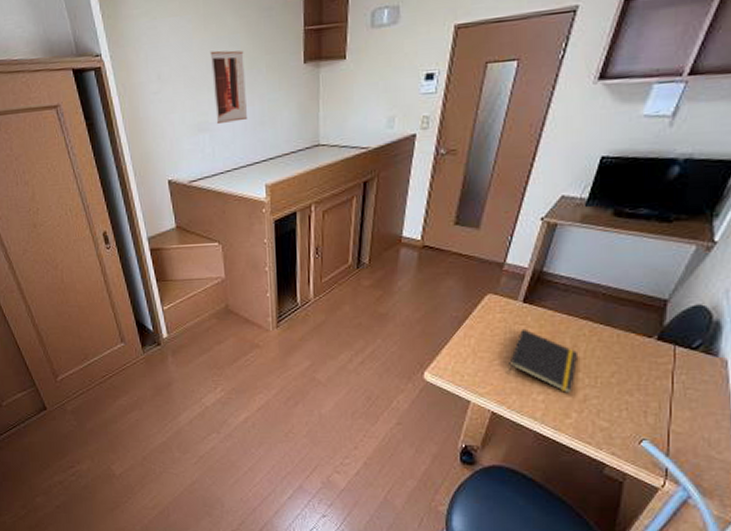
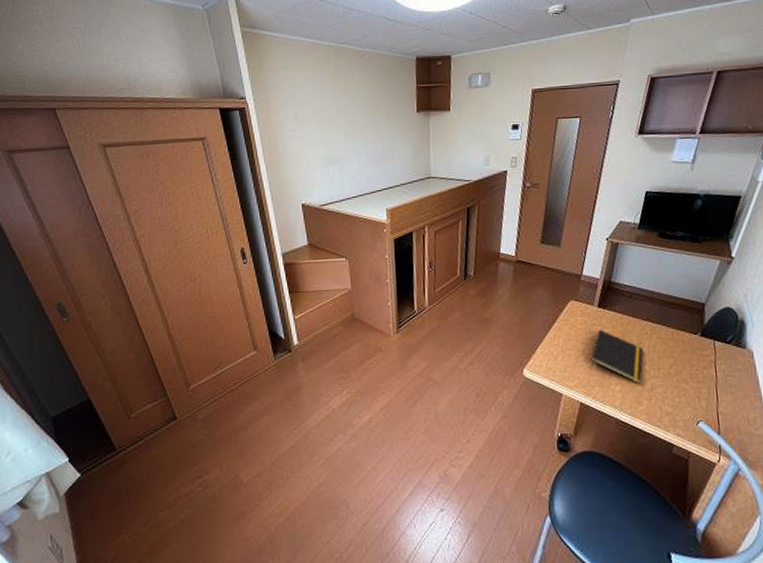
wall art: present [209,50,247,125] -> none [339,99,371,159]

